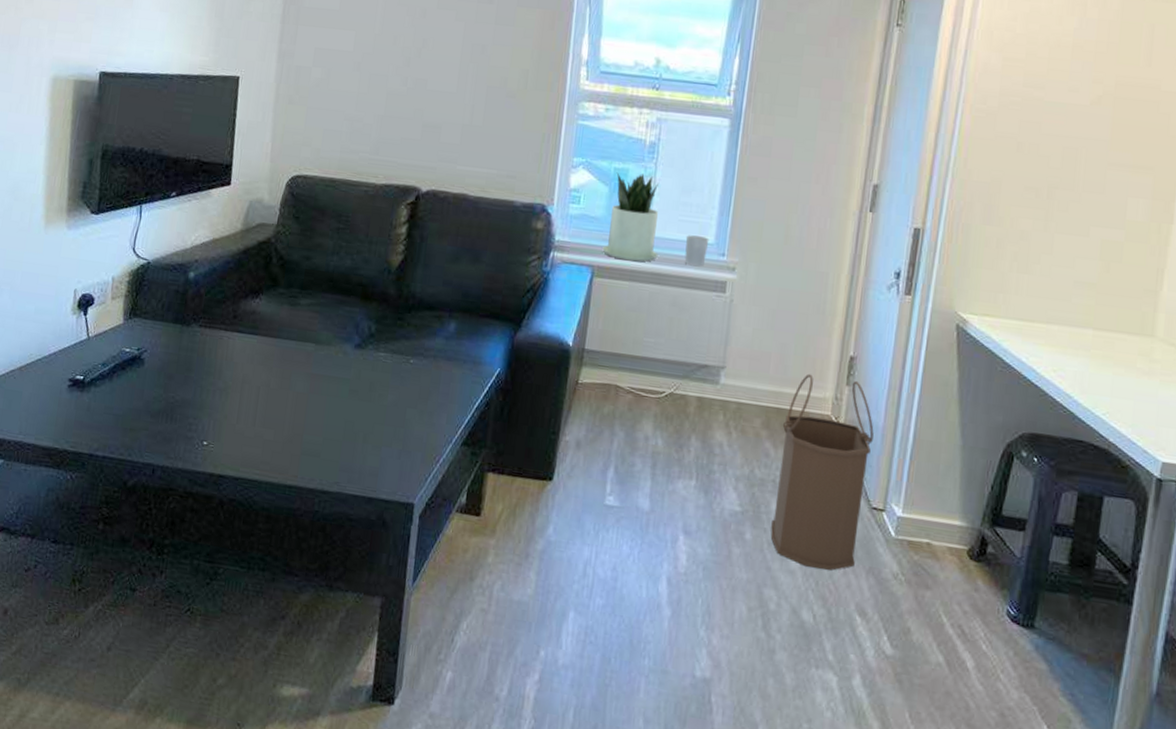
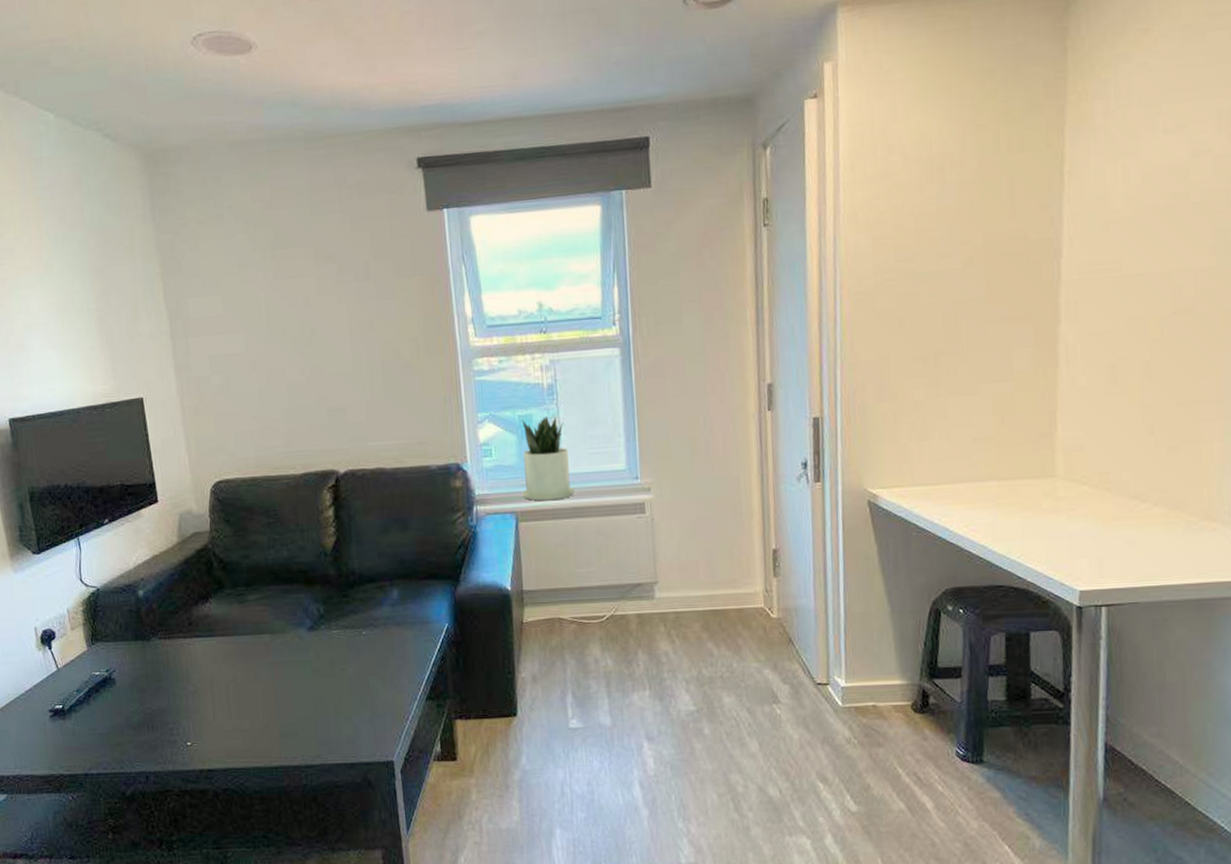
candle holder: present [684,235,710,267] -> none [598,464,621,494]
basket: present [770,373,874,570] -> none [720,571,809,748]

